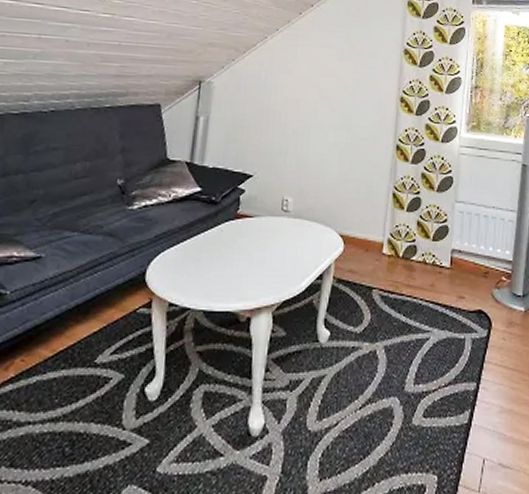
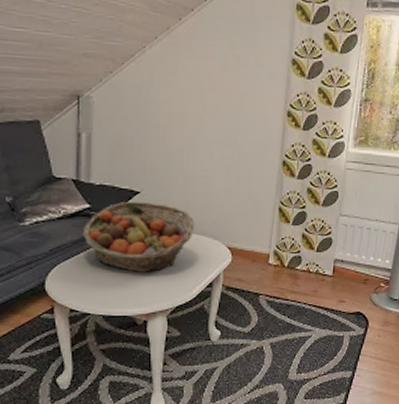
fruit basket: none [190,184,307,261] -> present [82,201,196,272]

